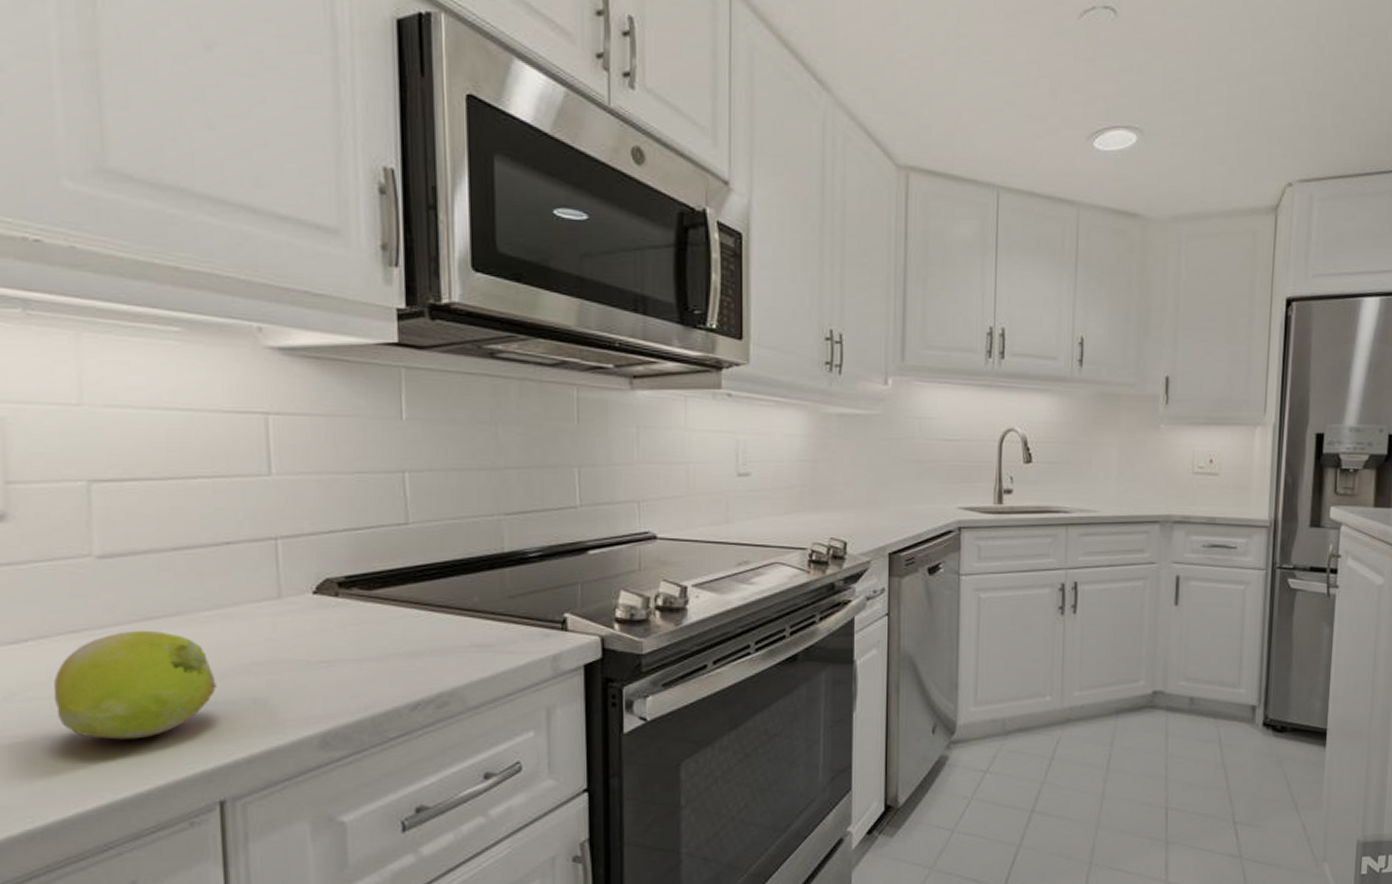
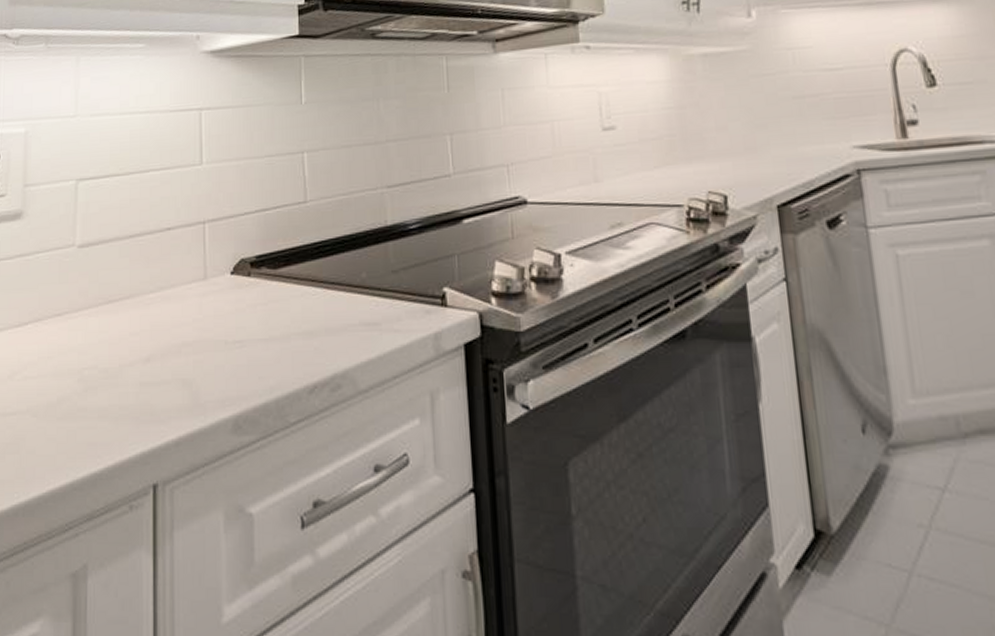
fruit: present [53,630,217,740] -> none [41,312,155,419]

